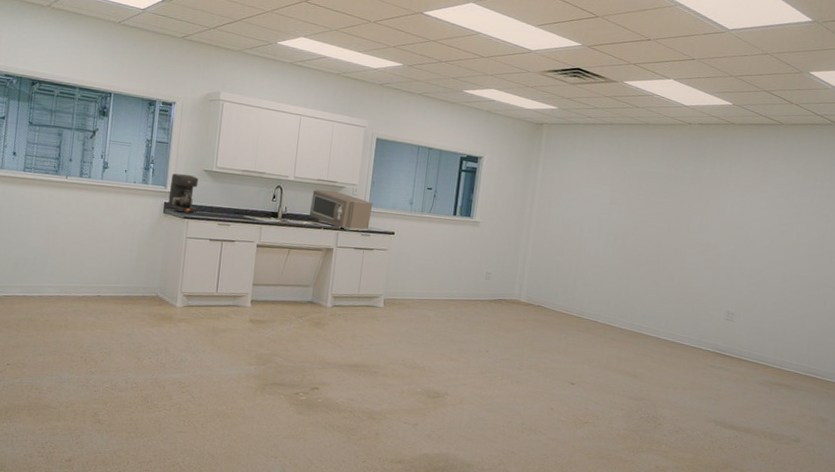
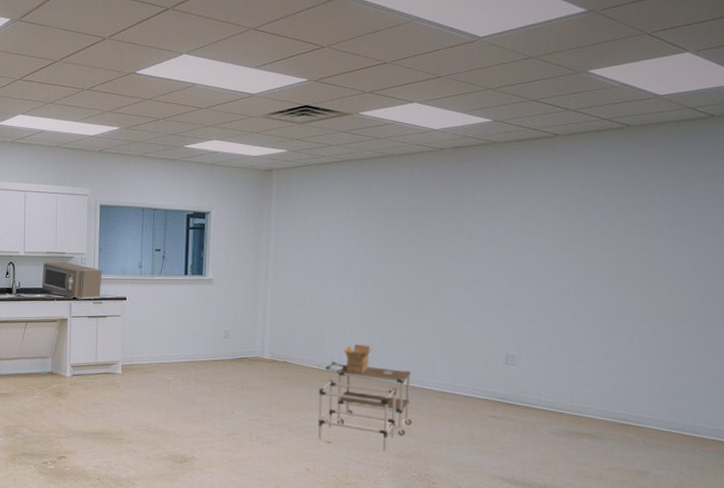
utility cart: none [563,294,649,393] -> present [318,345,412,451]

